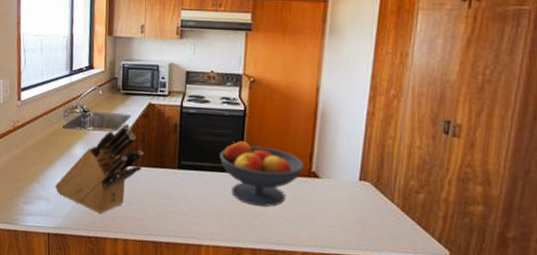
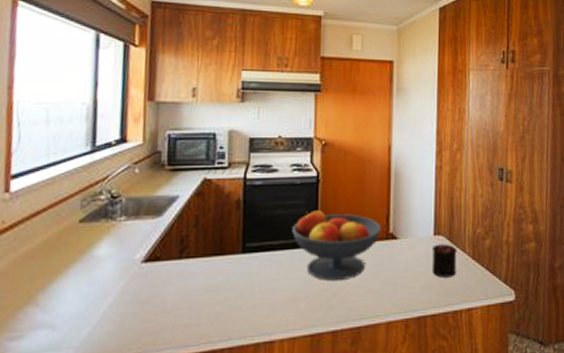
knife block: present [55,124,144,214] -> none [64,207,197,330]
candle: none [354,184,384,224] -> present [431,236,457,278]

